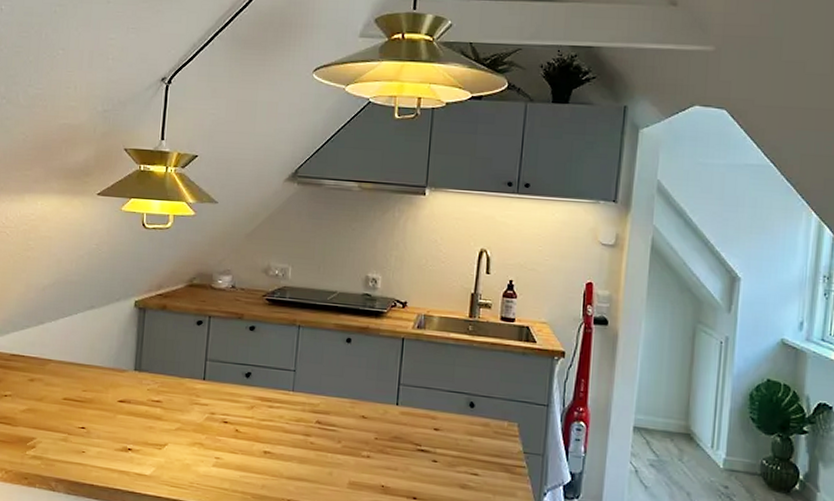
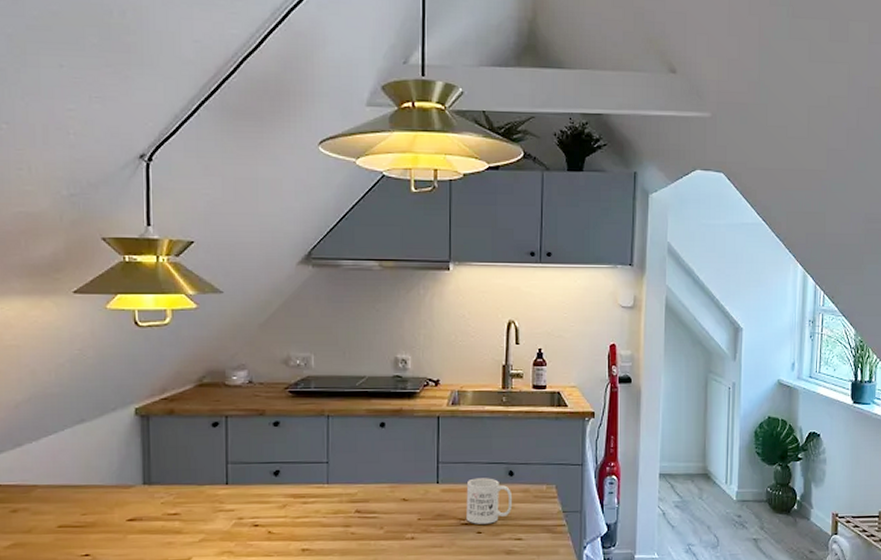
mug: none [423,404,472,454] -> present [466,478,513,524]

